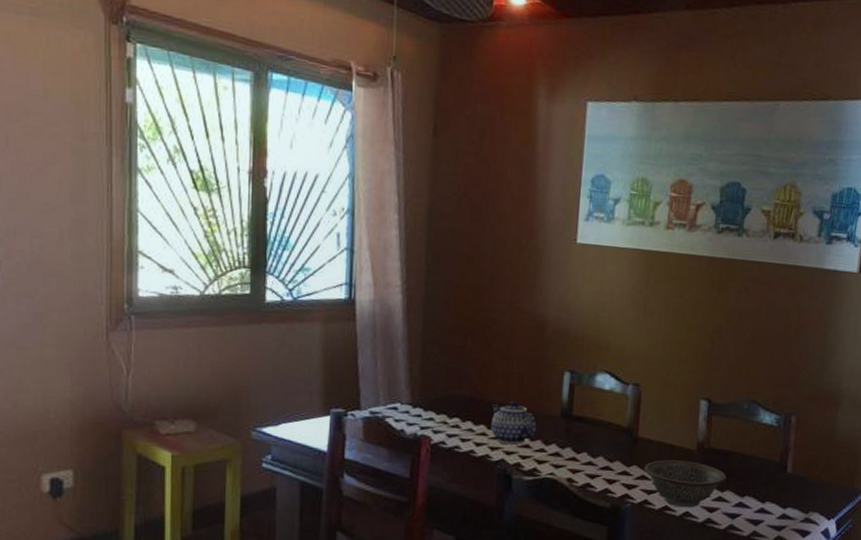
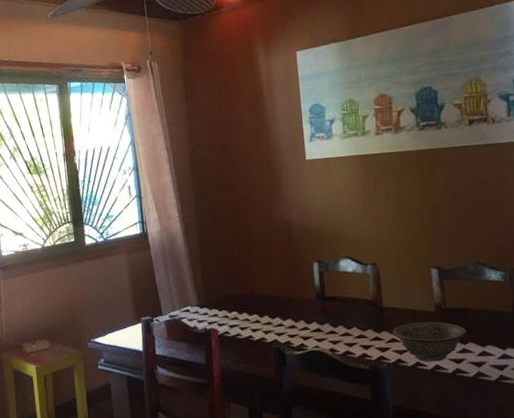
teapot: present [491,400,537,445] -> none [261,291,298,327]

